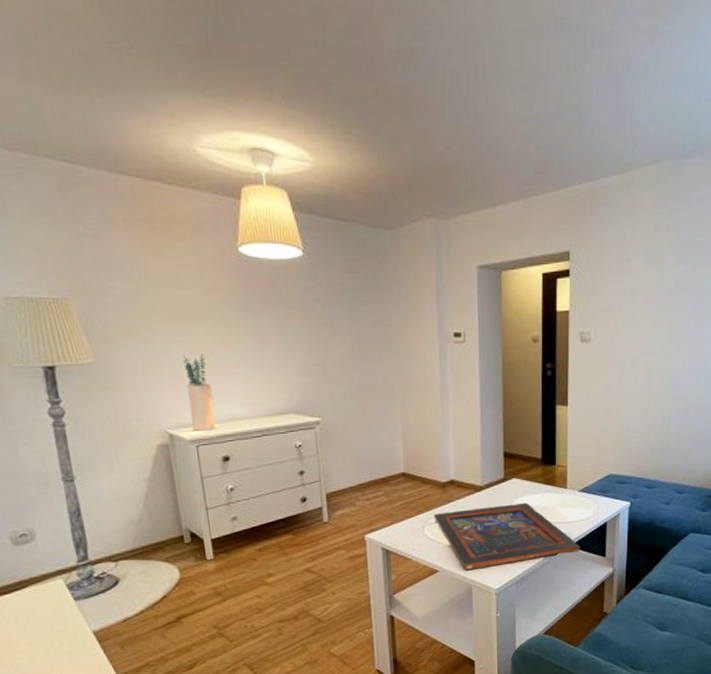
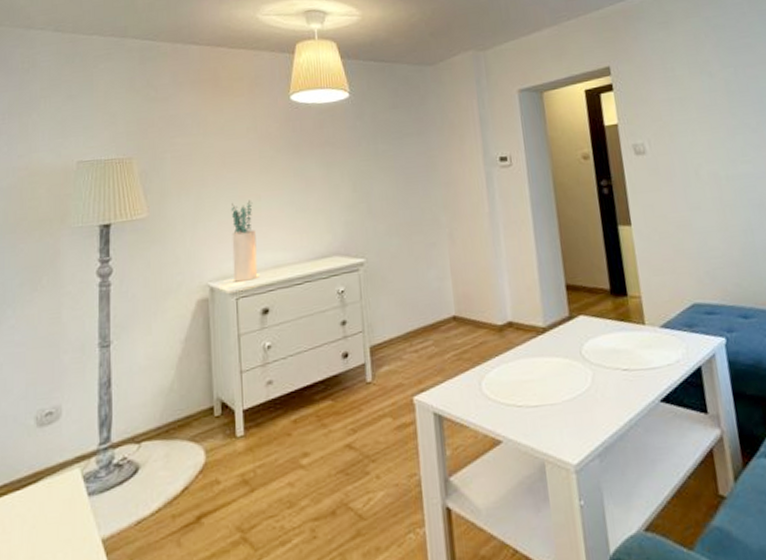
religious icon: present [434,502,580,571] -> none [492,345,674,440]

